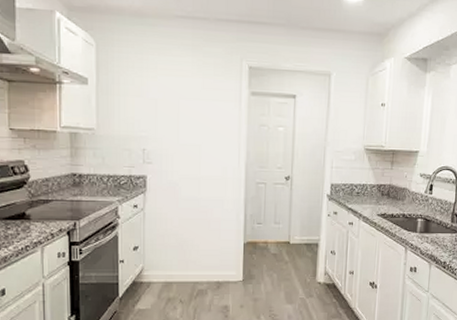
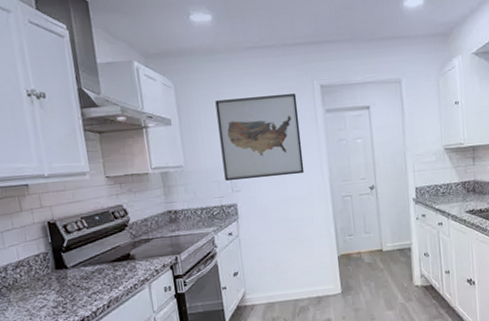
wall art: none [137,66,223,154] -> present [215,94,305,182]

